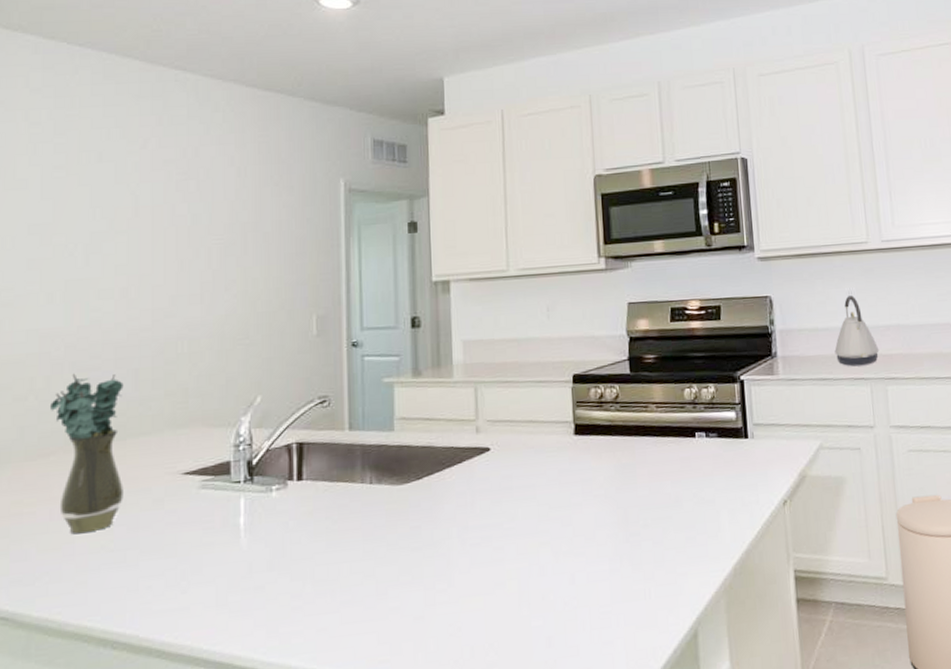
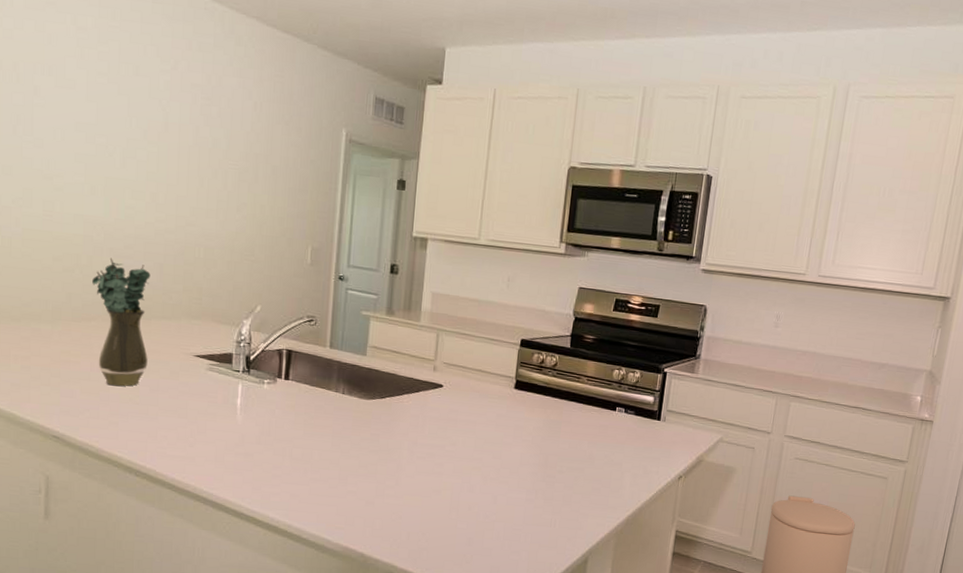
kettle: present [834,295,879,367] -> none [751,319,792,382]

